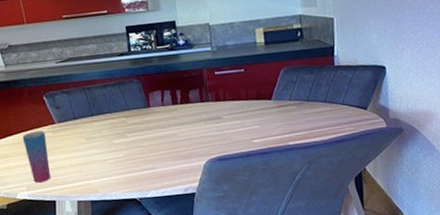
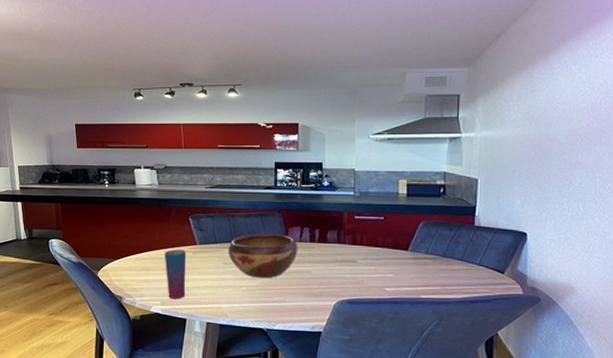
decorative bowl: none [88,100,162,149] -> present [228,234,298,278]

